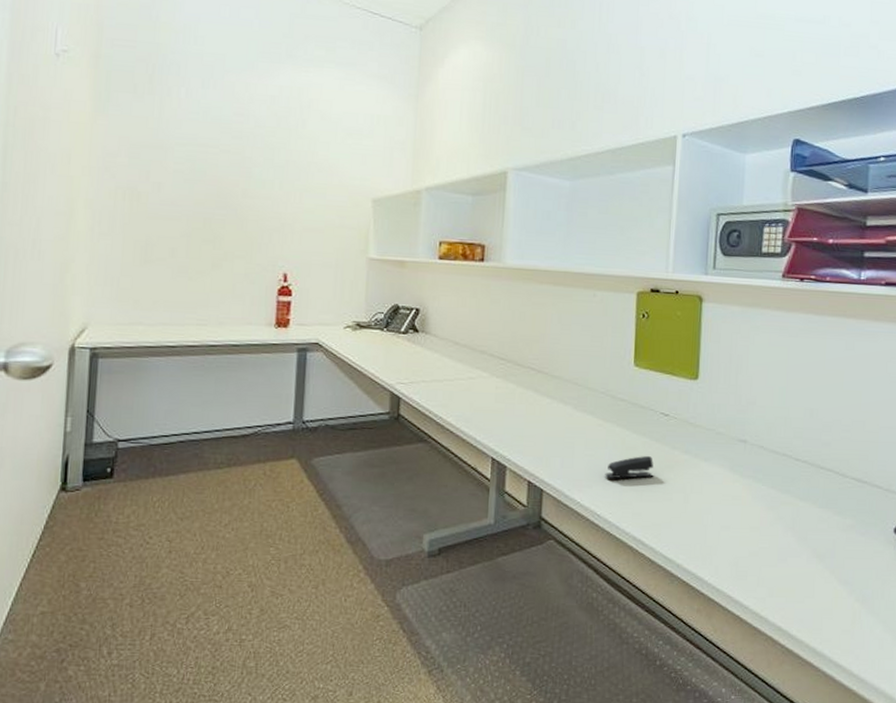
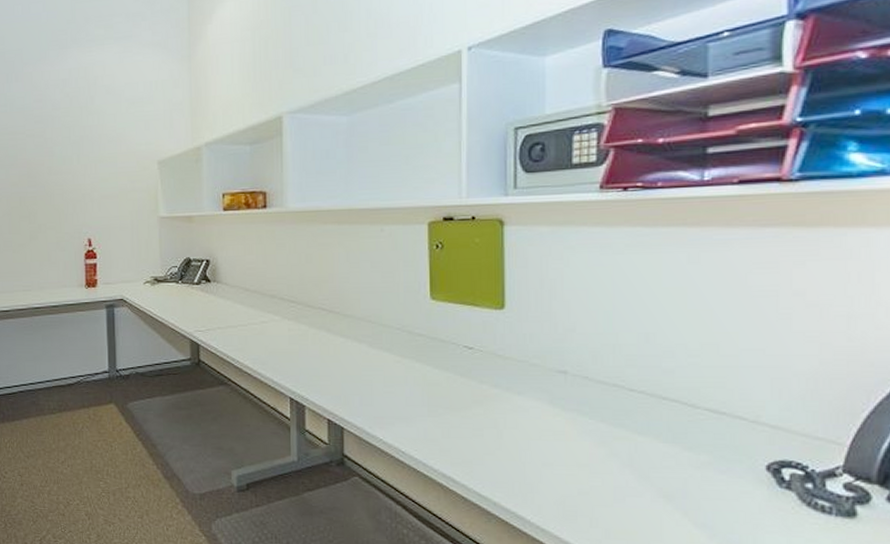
stapler: present [605,455,654,479] -> none [407,390,461,415]

